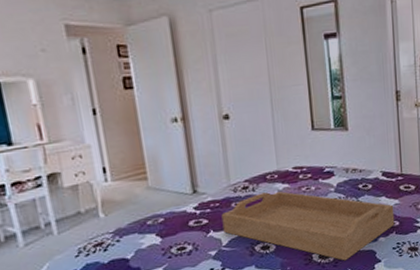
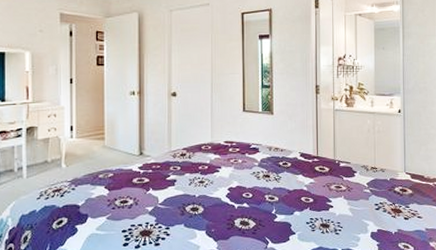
serving tray: present [221,191,395,261] -> none [161,160,309,230]

